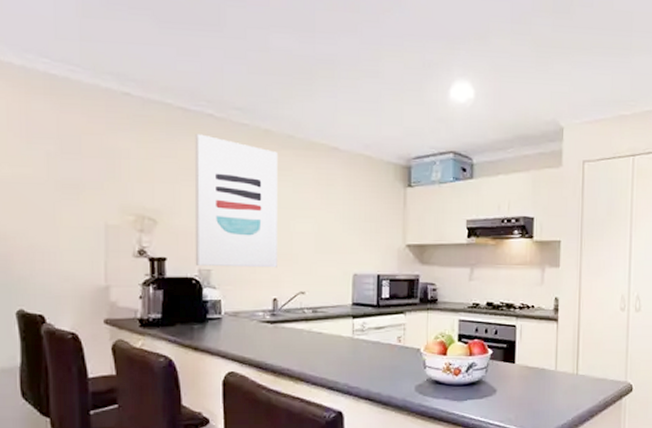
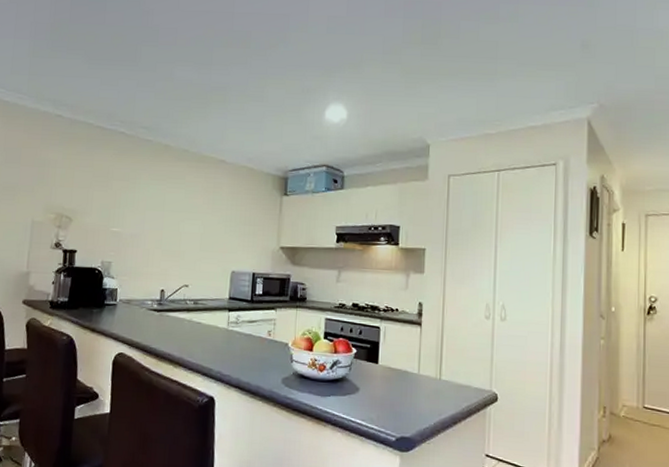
wall art: present [194,134,279,268] -> none [99,148,175,263]

